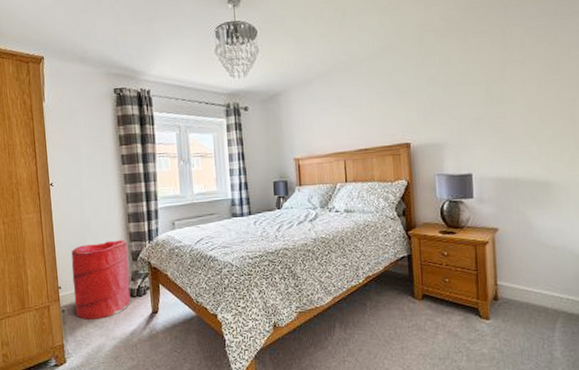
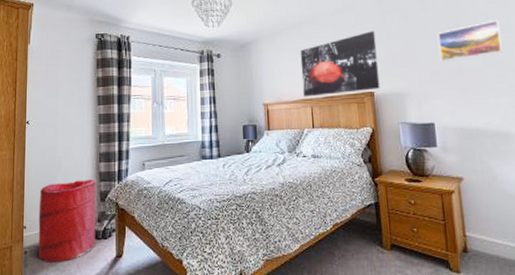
wall art: none [332,77,417,151] -> present [300,31,380,97]
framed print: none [481,60,550,109] -> present [438,19,503,62]

